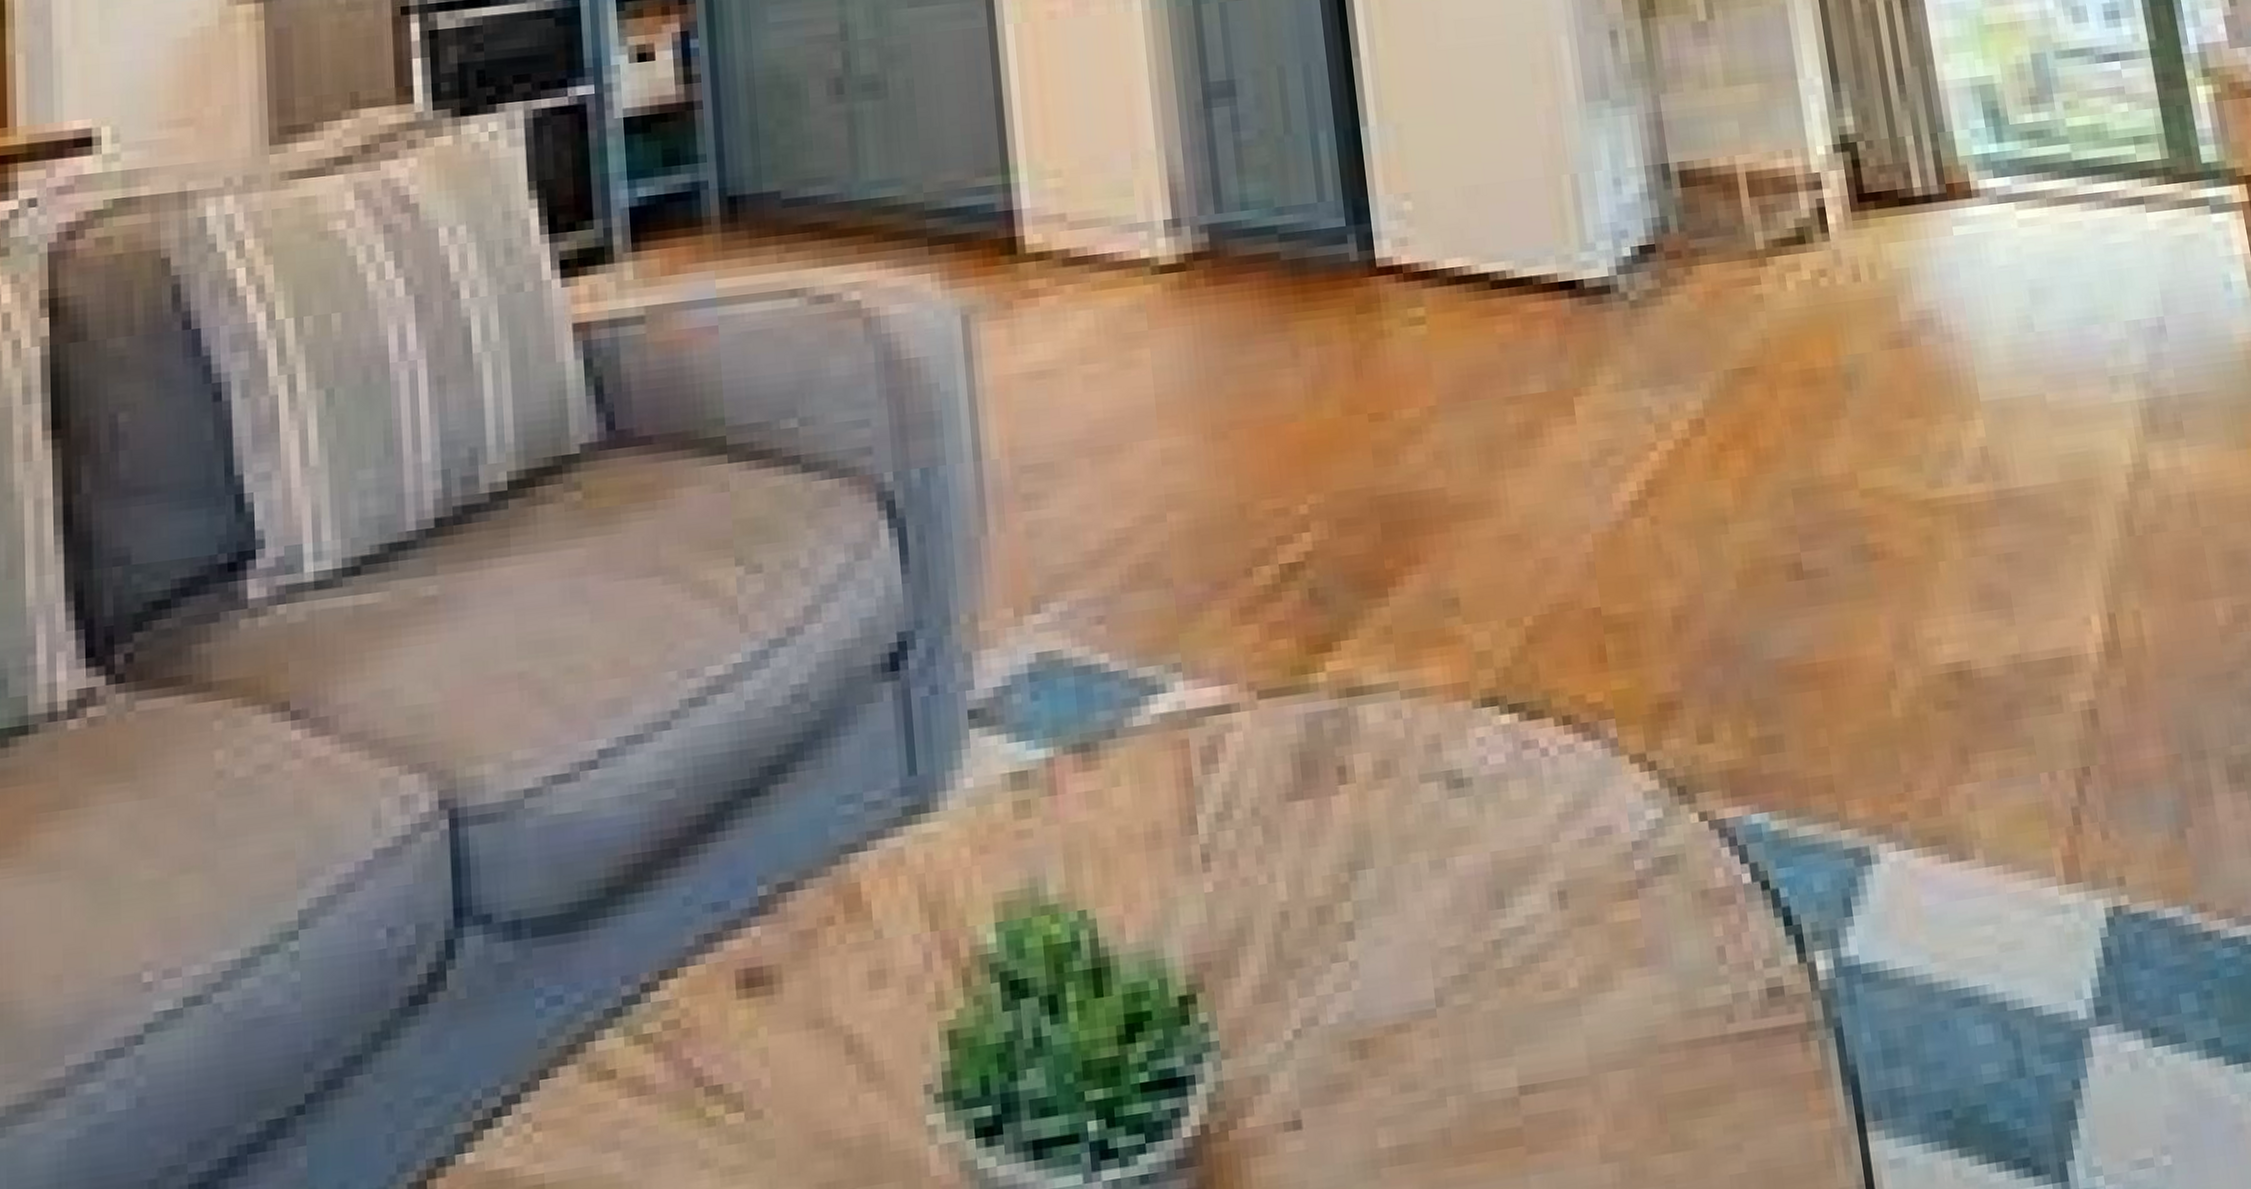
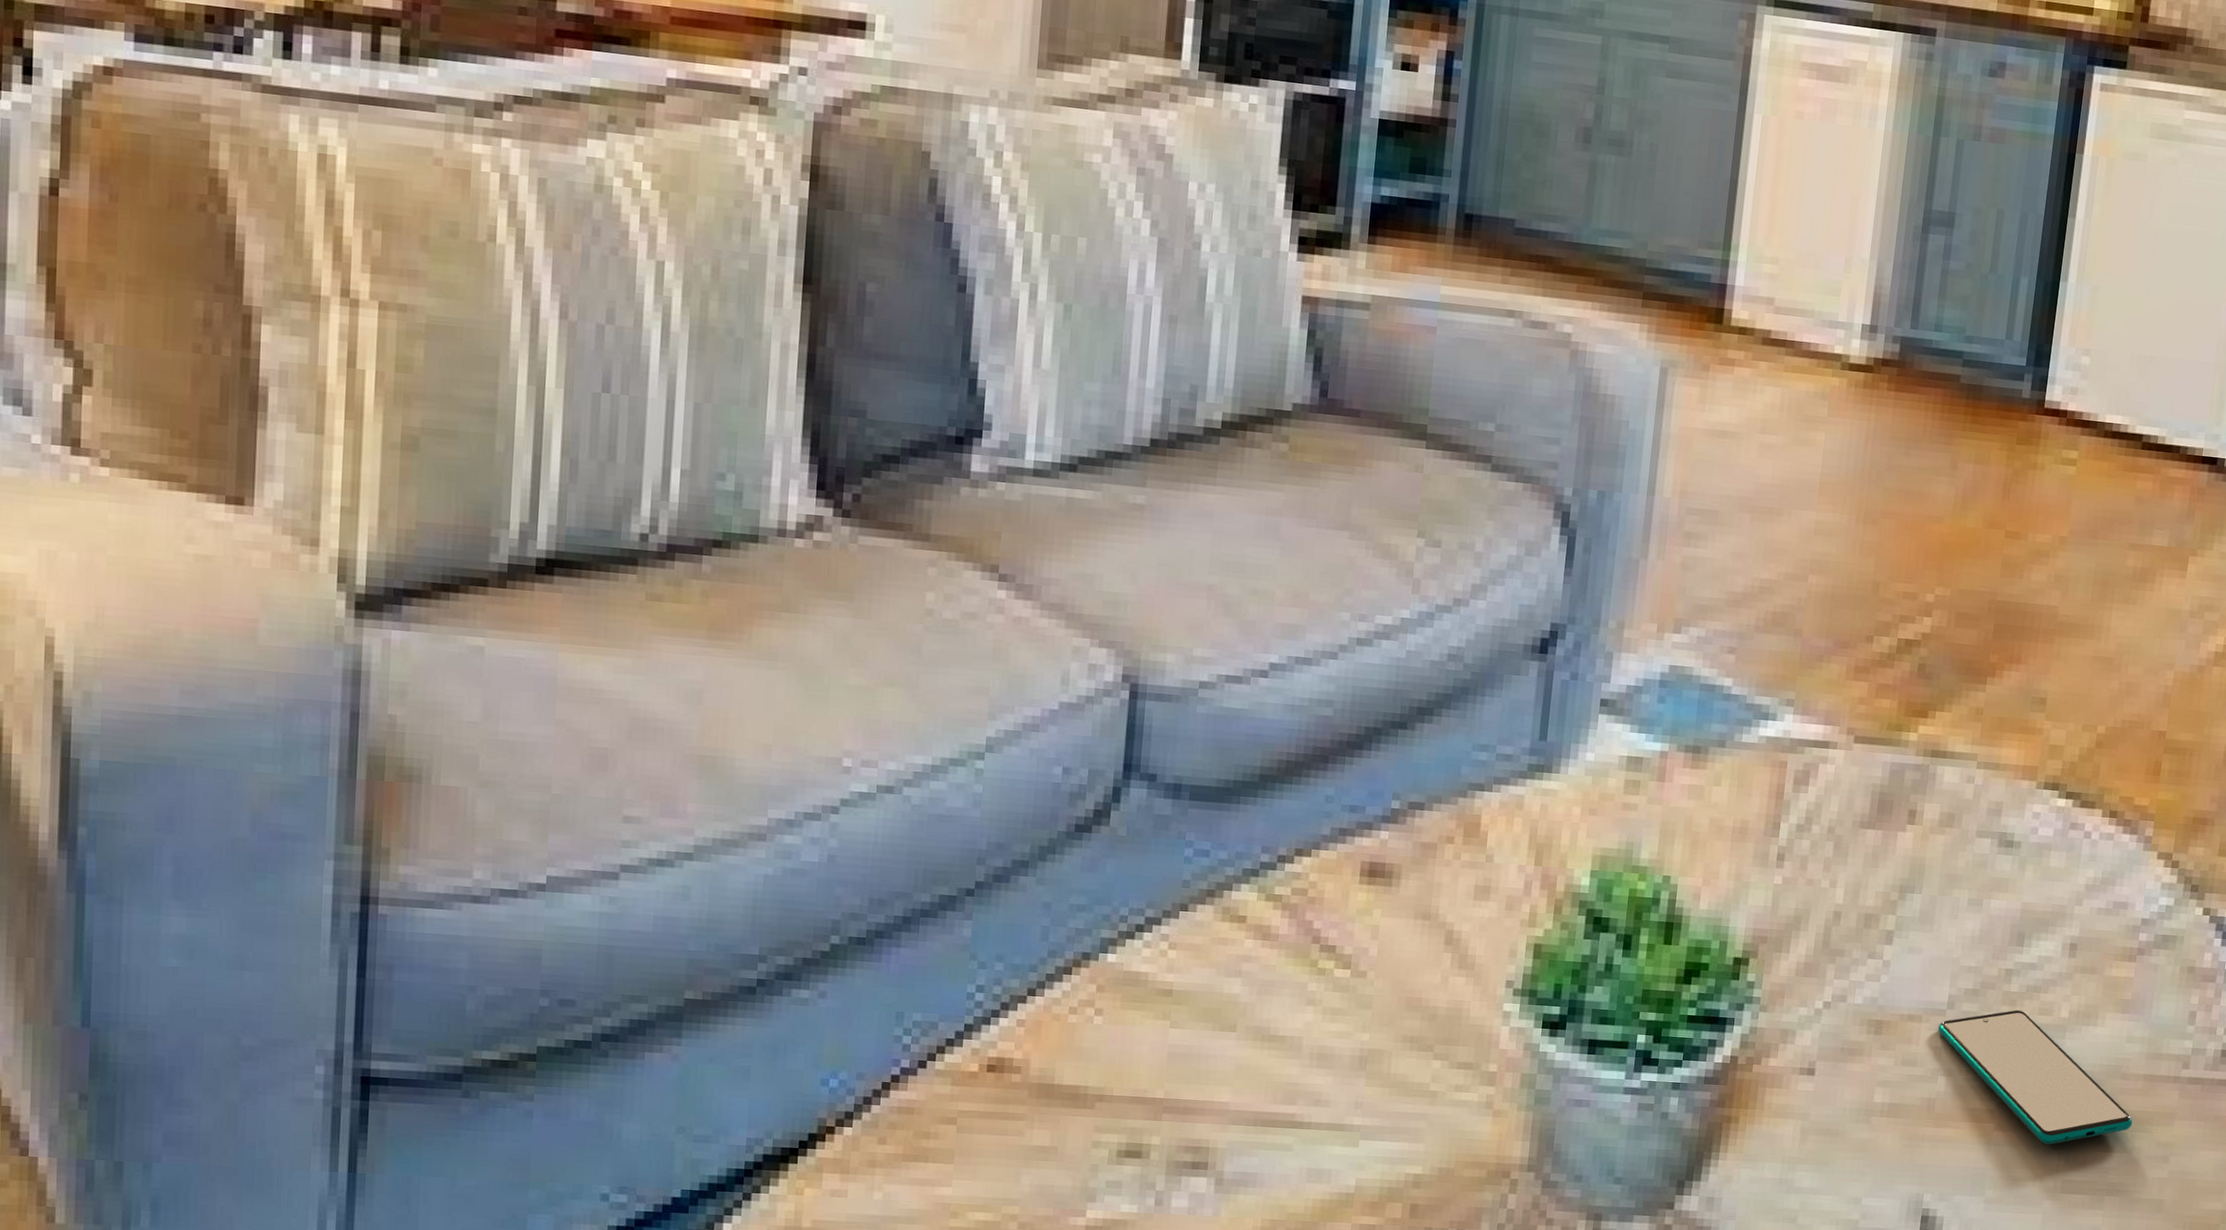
smartphone: none [1432,989,1688,1160] -> present [1938,1009,2133,1145]

